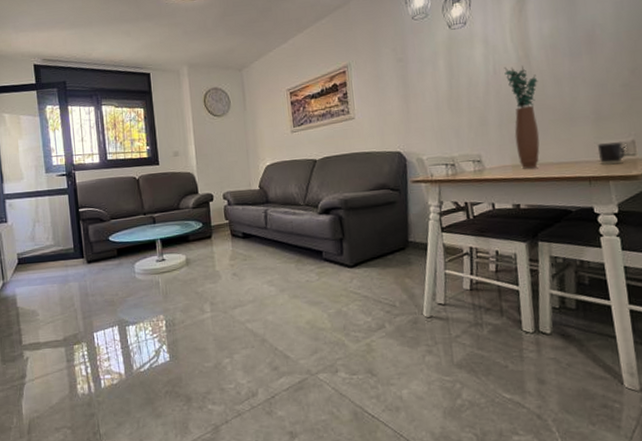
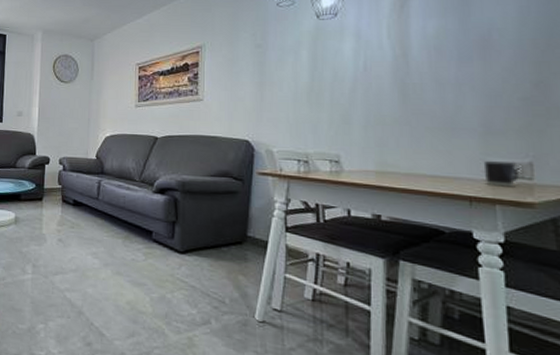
vase: present [504,66,540,169] -> none [376,65,416,178]

